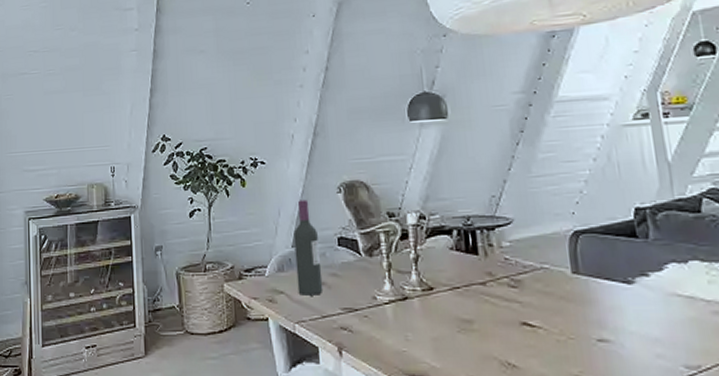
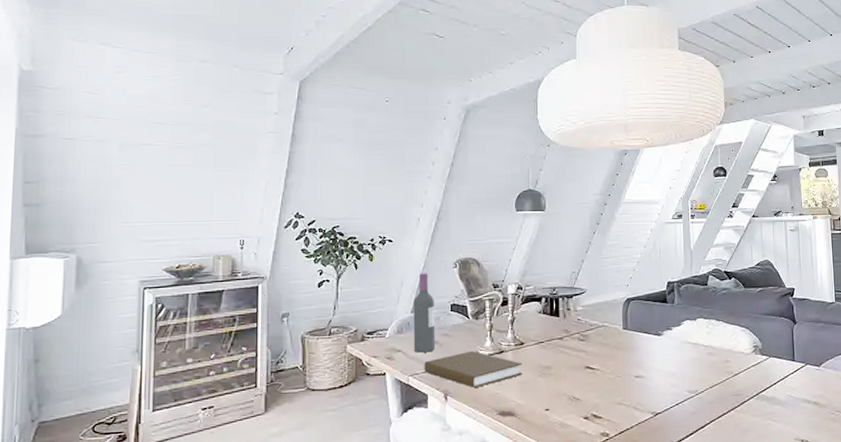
book: none [311,295,435,342] -> present [424,350,523,388]

